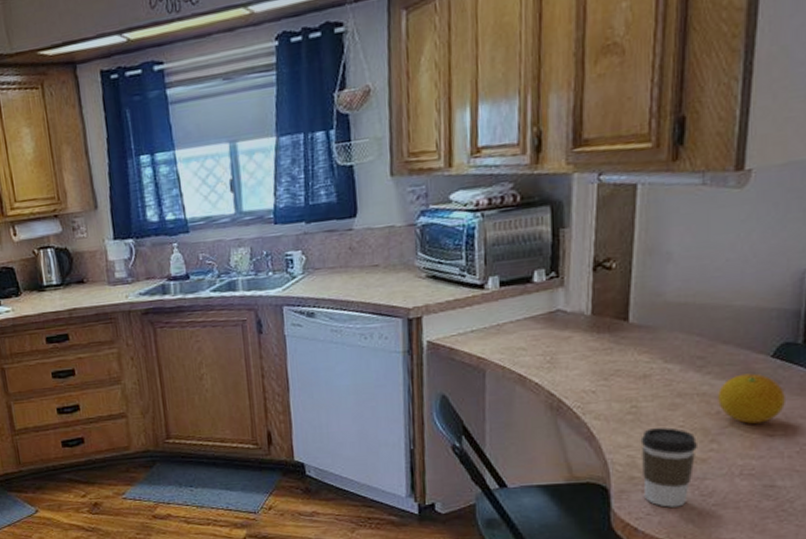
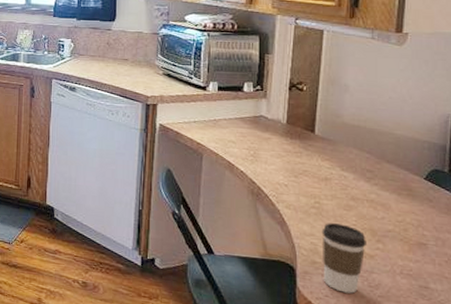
fruit: present [718,373,785,424] -> none [383,189,436,232]

